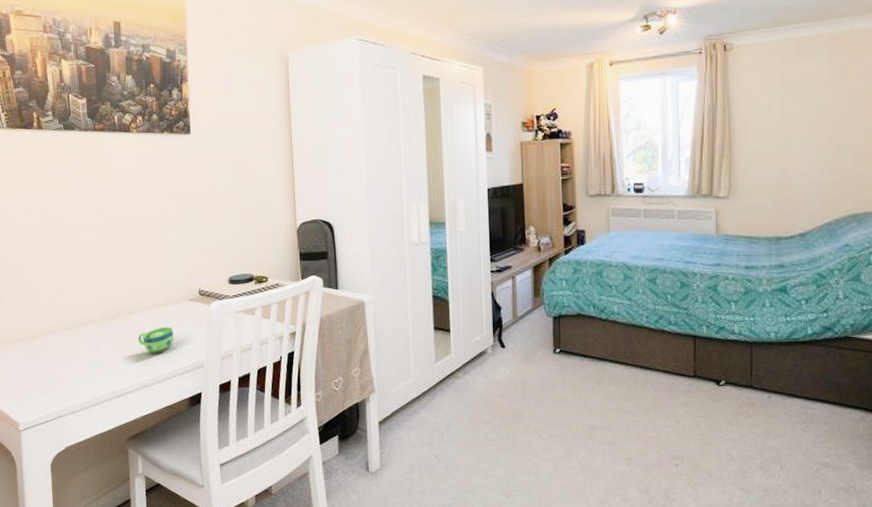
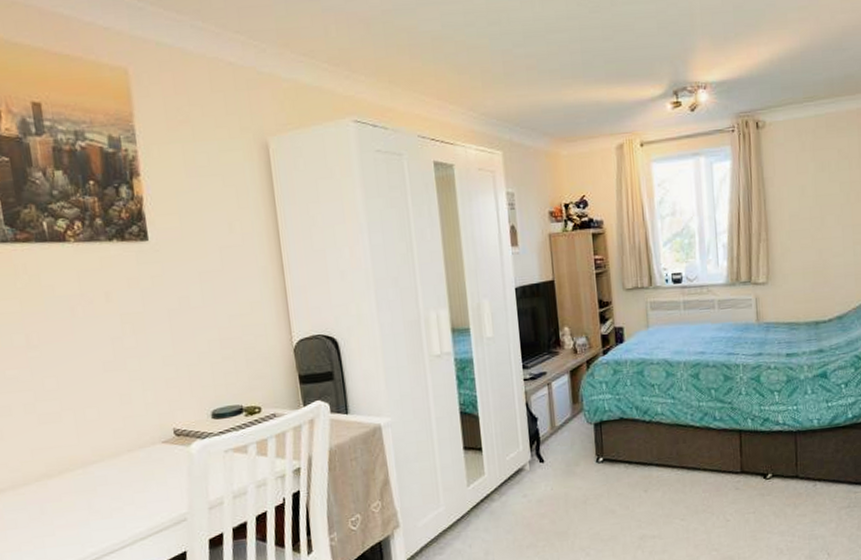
cup: present [137,326,174,354] -> none [96,477,146,512]

